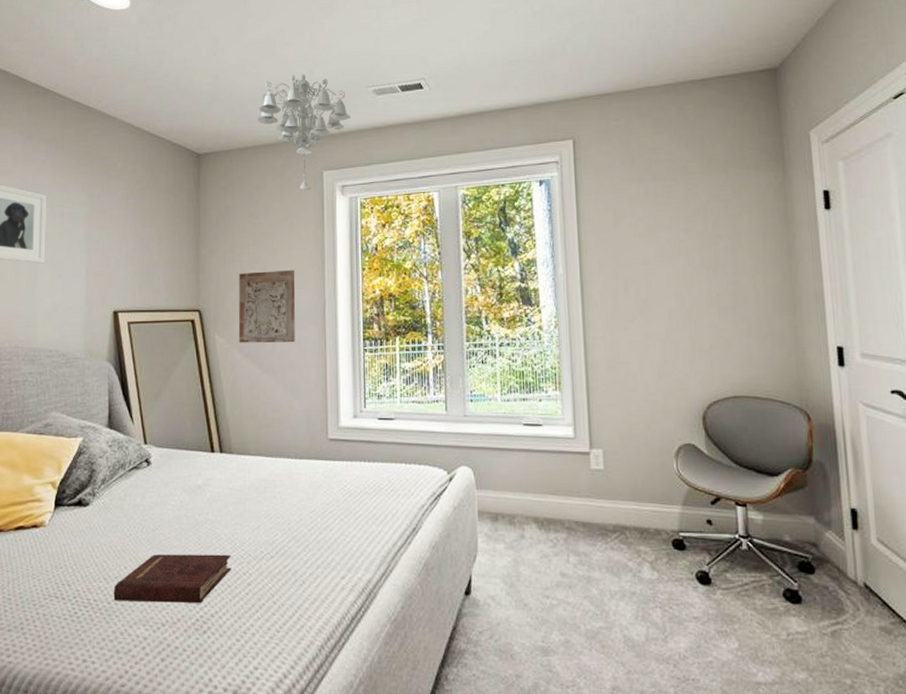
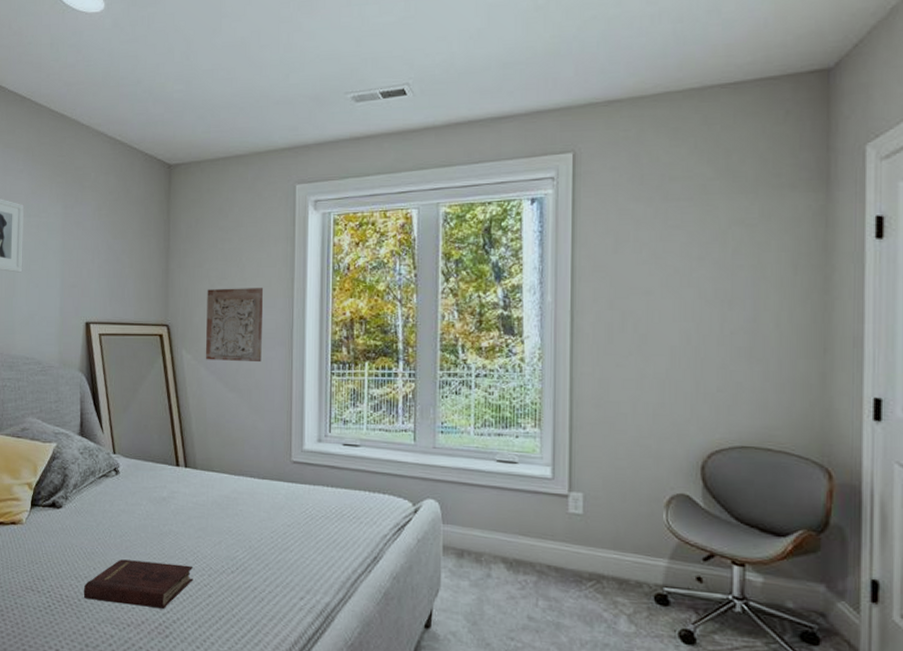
chandelier: present [256,74,350,191] -> none [229,79,326,205]

